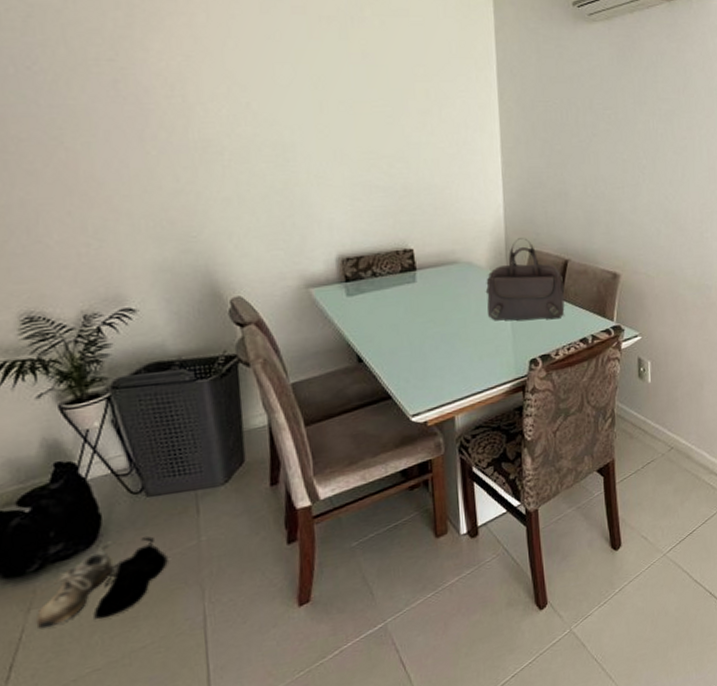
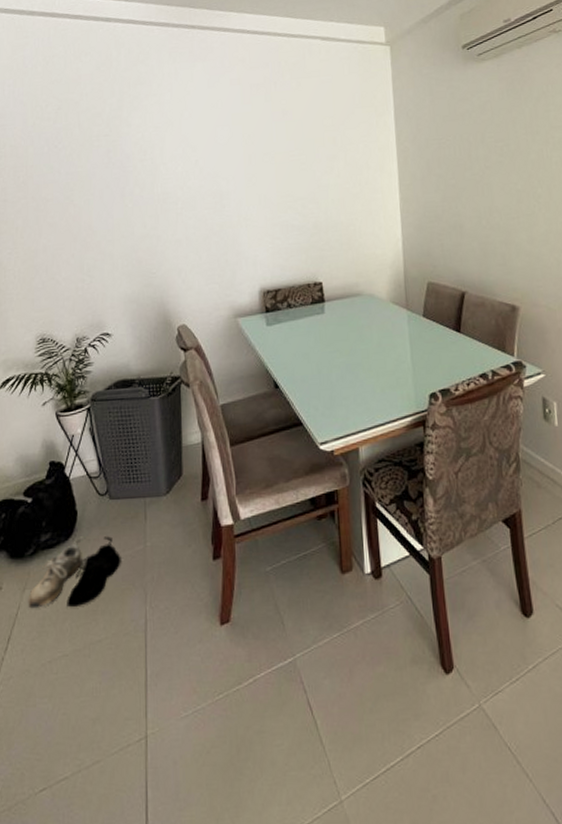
handbag: present [485,238,565,321] -> none [386,270,463,353]

